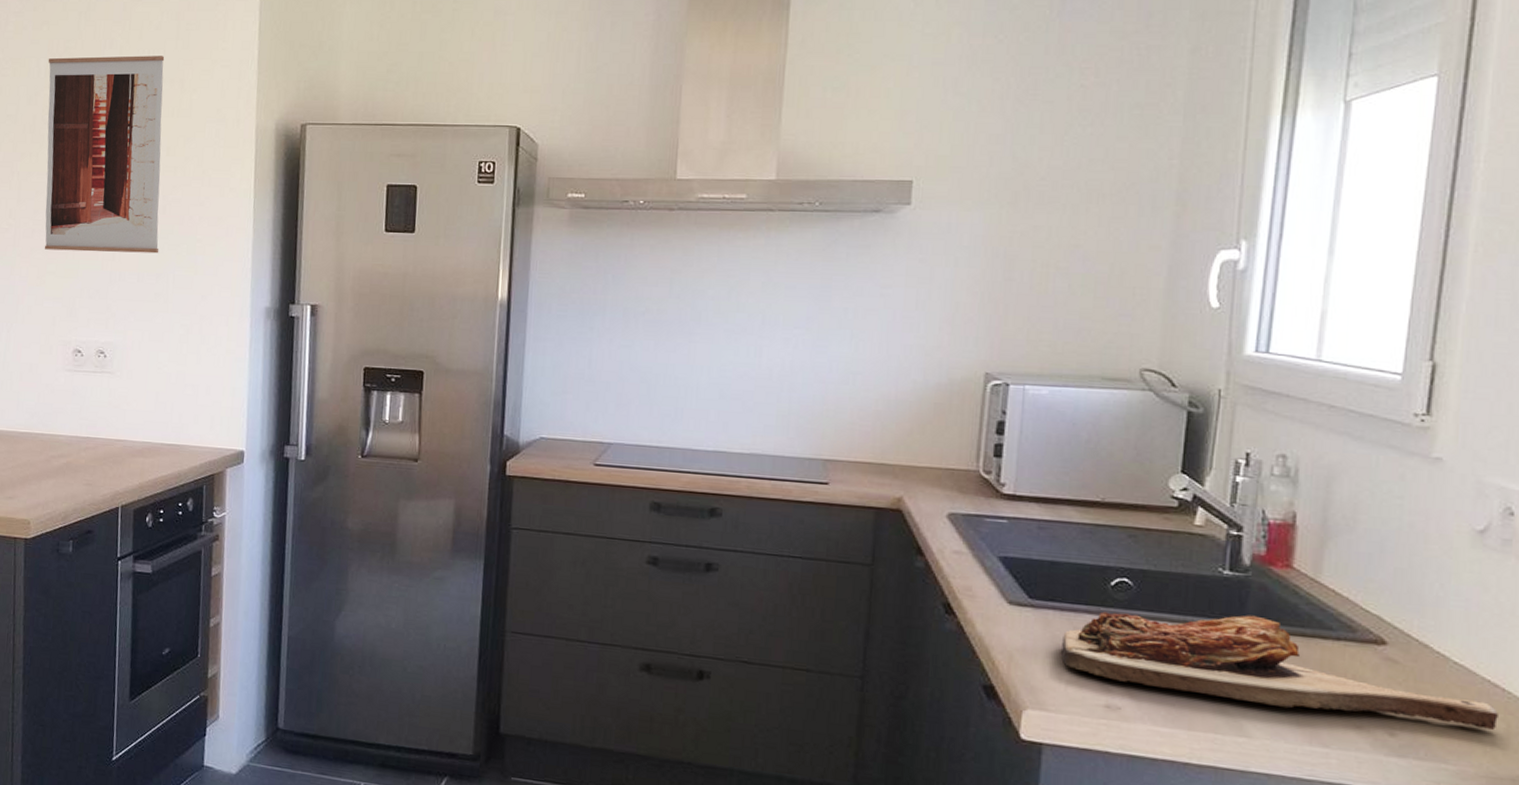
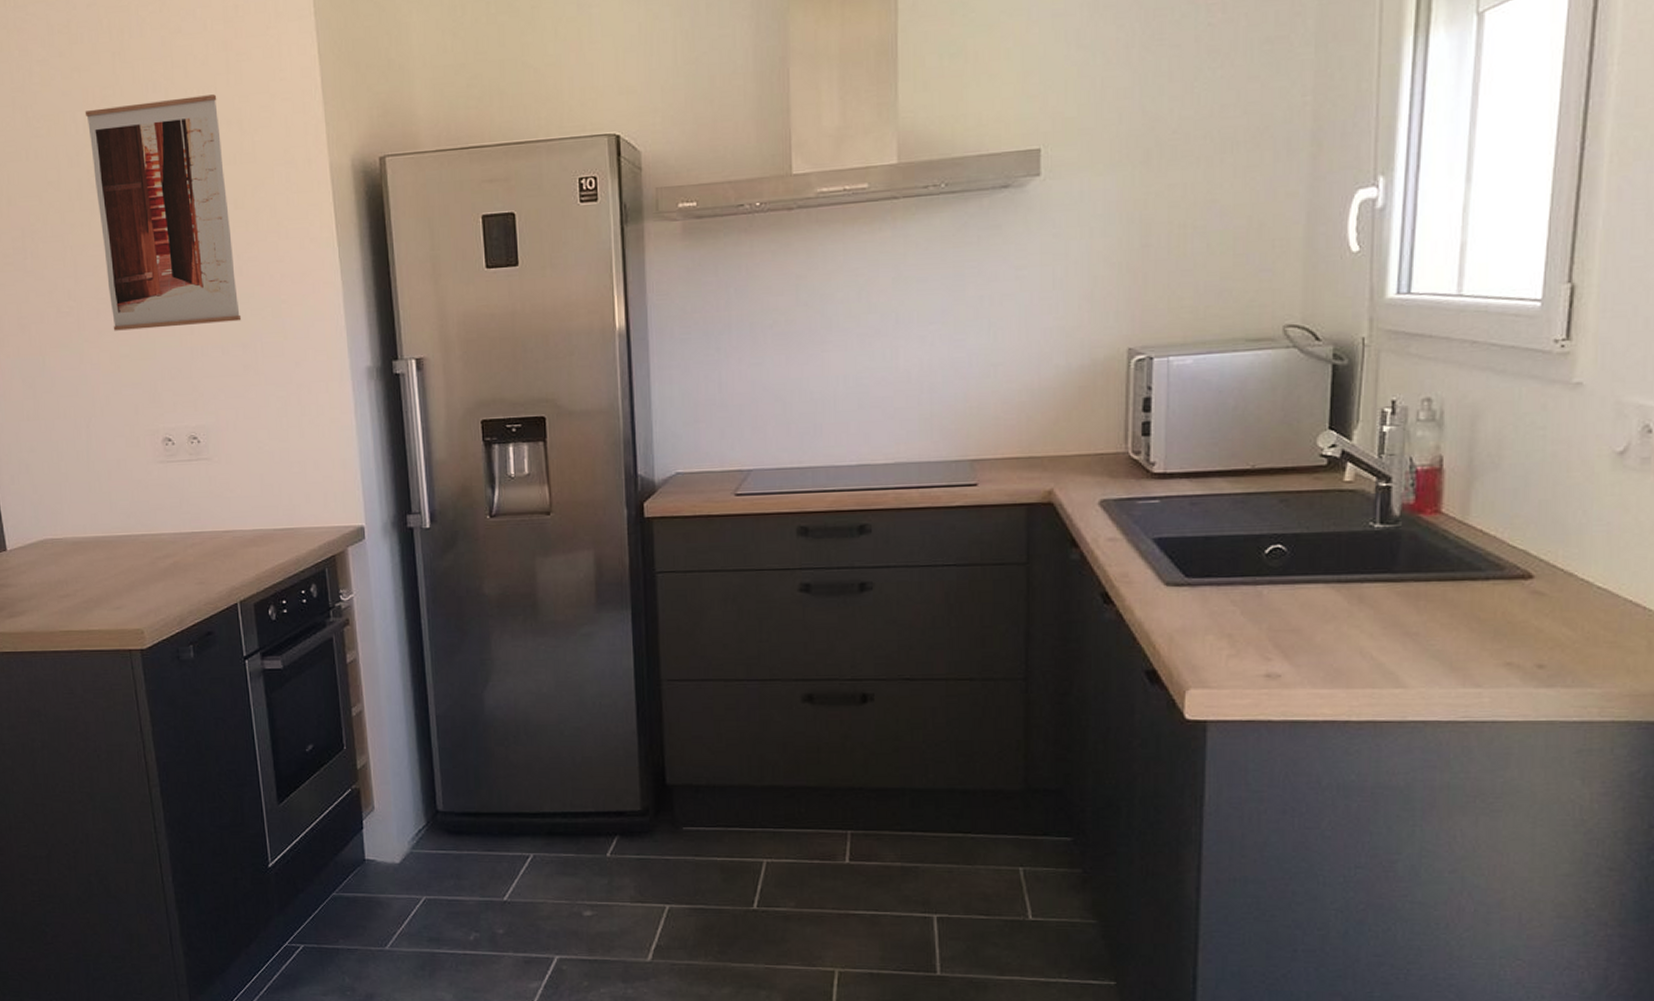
cutting board: present [1060,611,1498,731] -> none [1219,566,1640,654]

